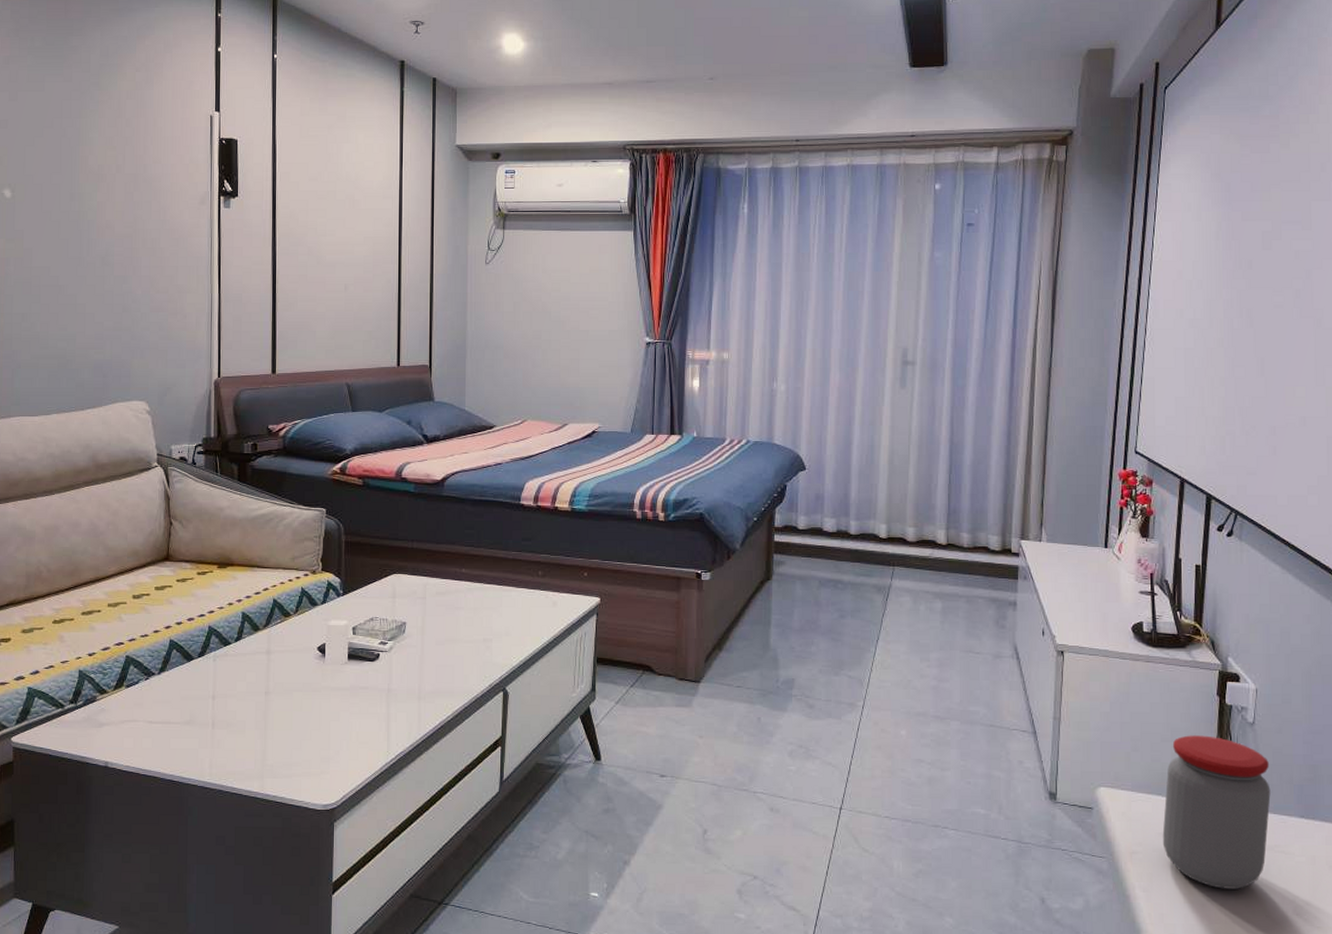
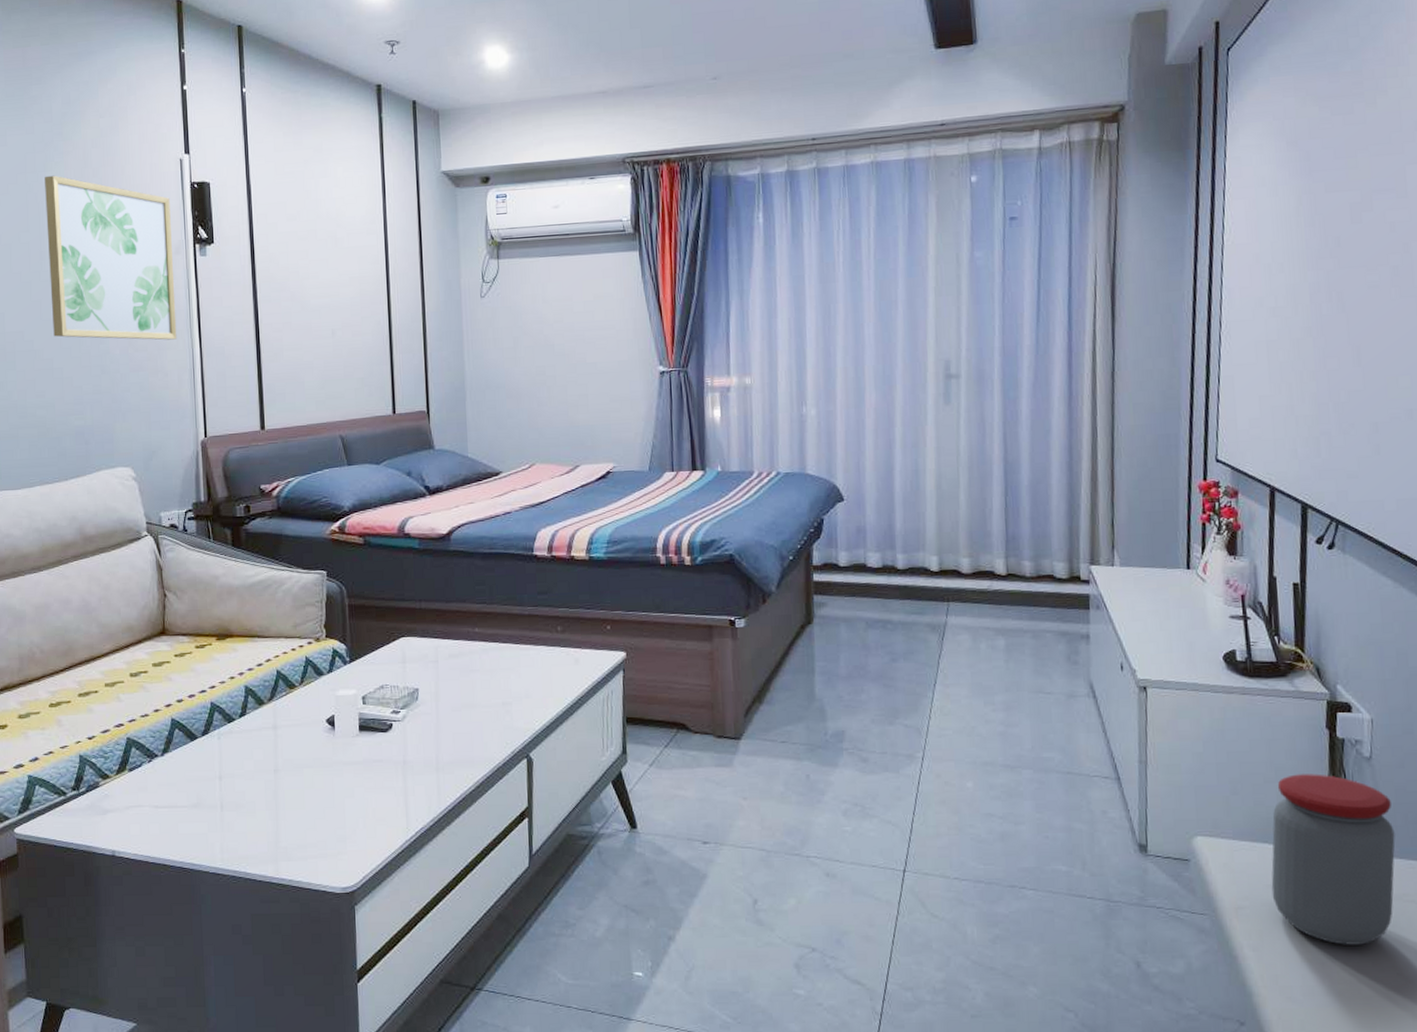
wall art: none [78,122,198,284] -> present [44,175,177,340]

